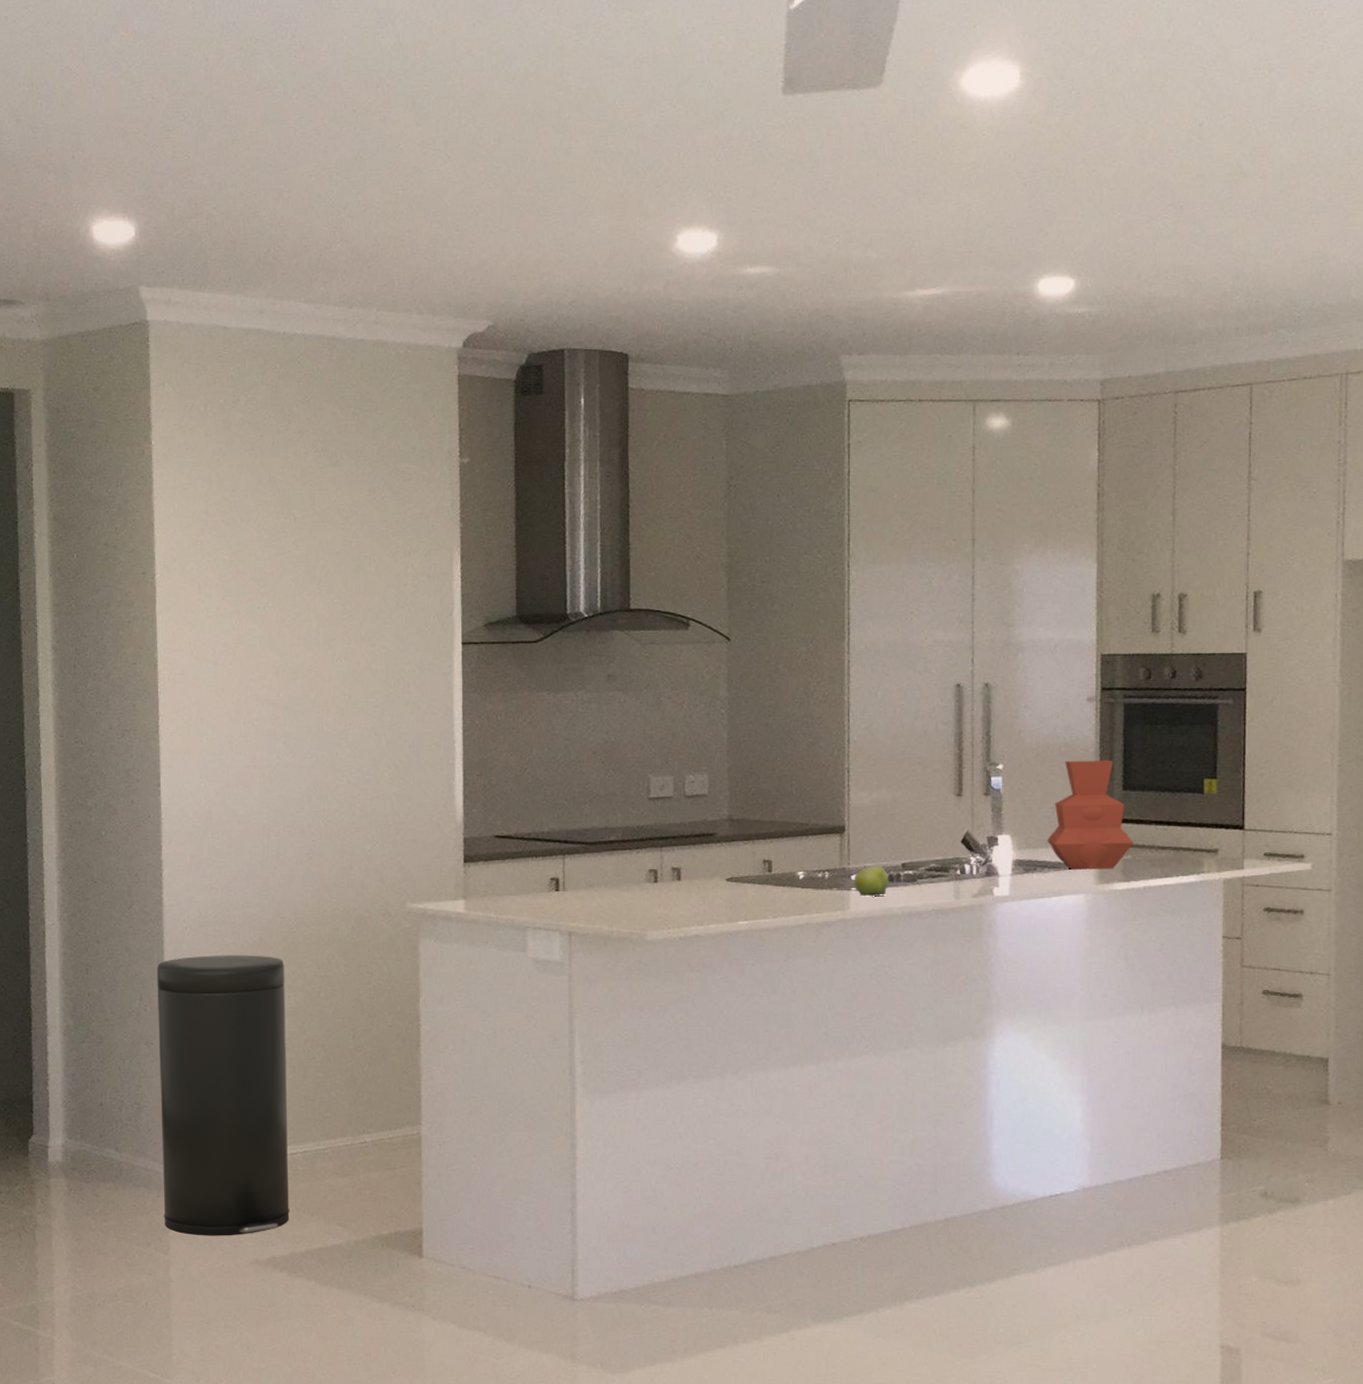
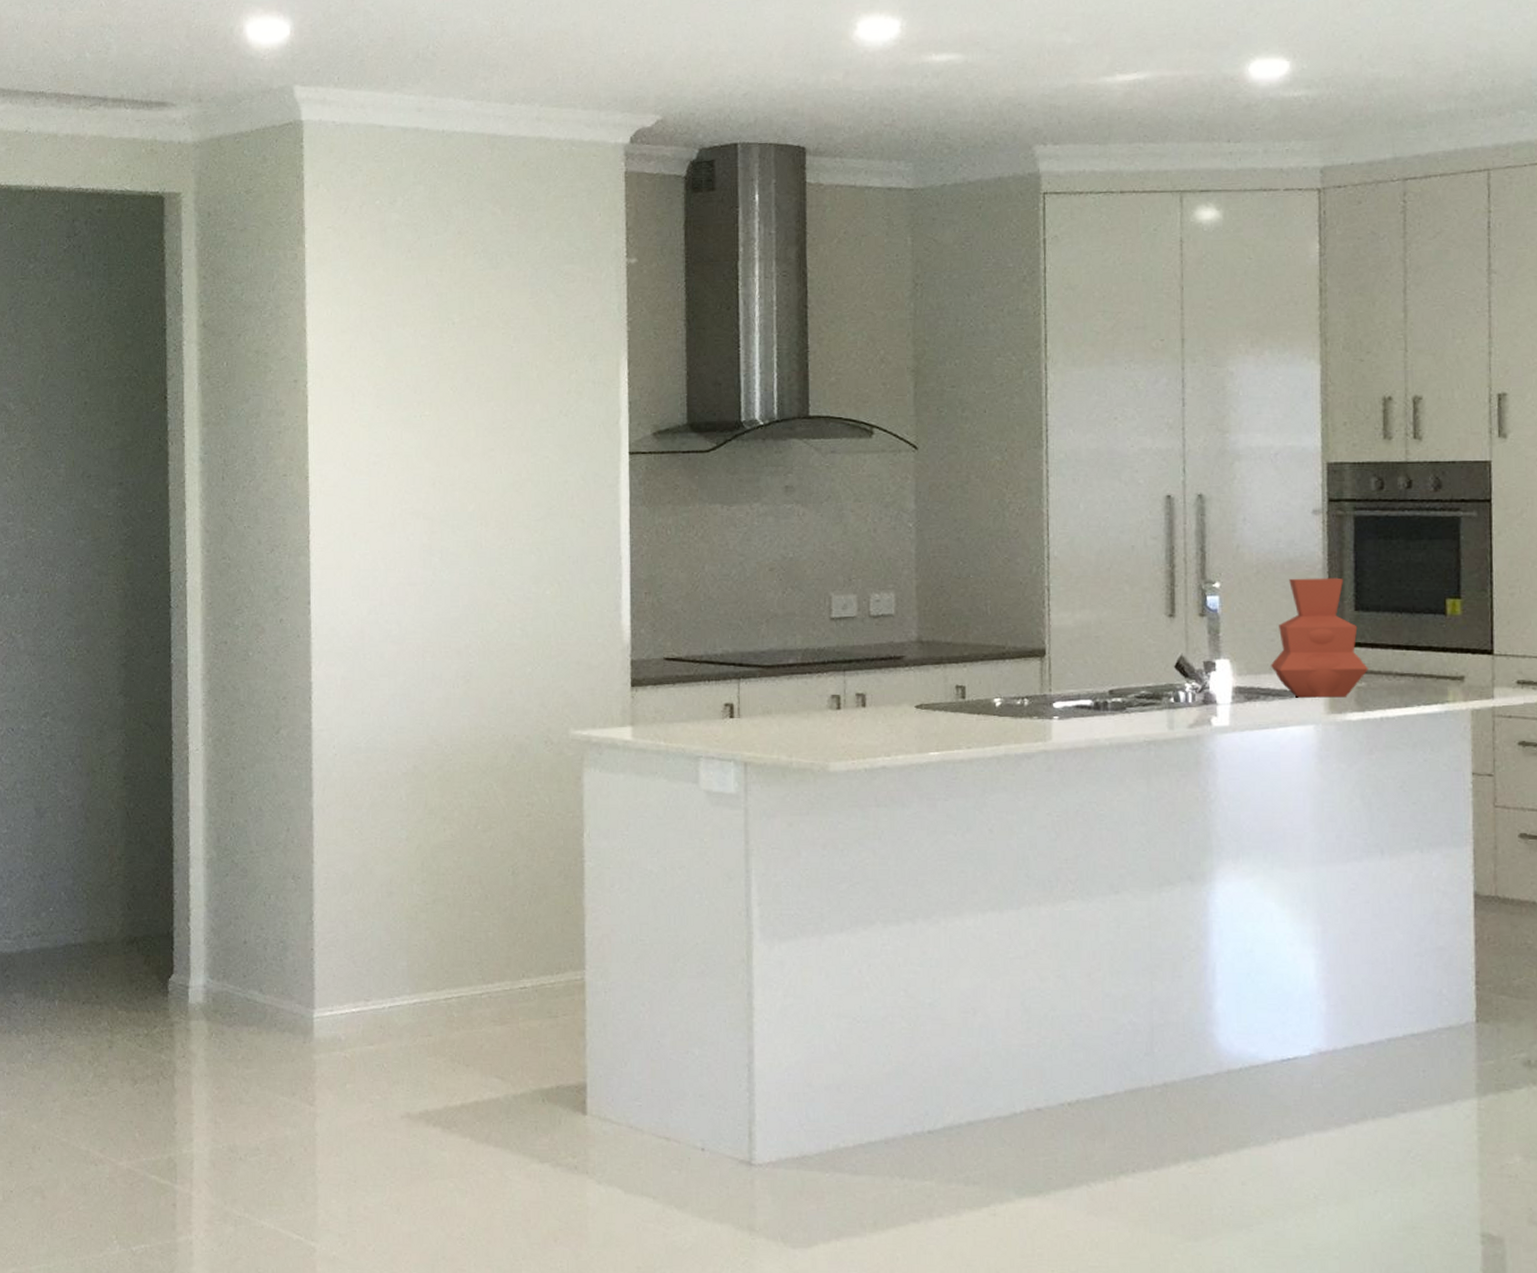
pedal bin: present [156,955,290,1236] -> none [304,784,444,1087]
fruit: present [854,865,889,897] -> none [1056,692,1095,726]

